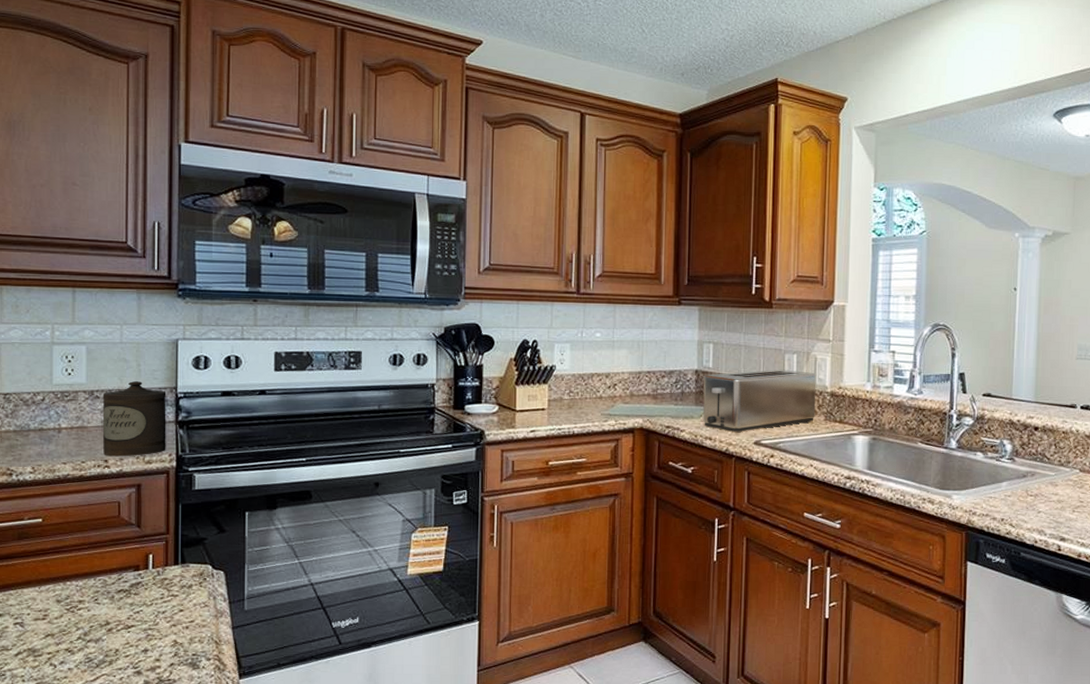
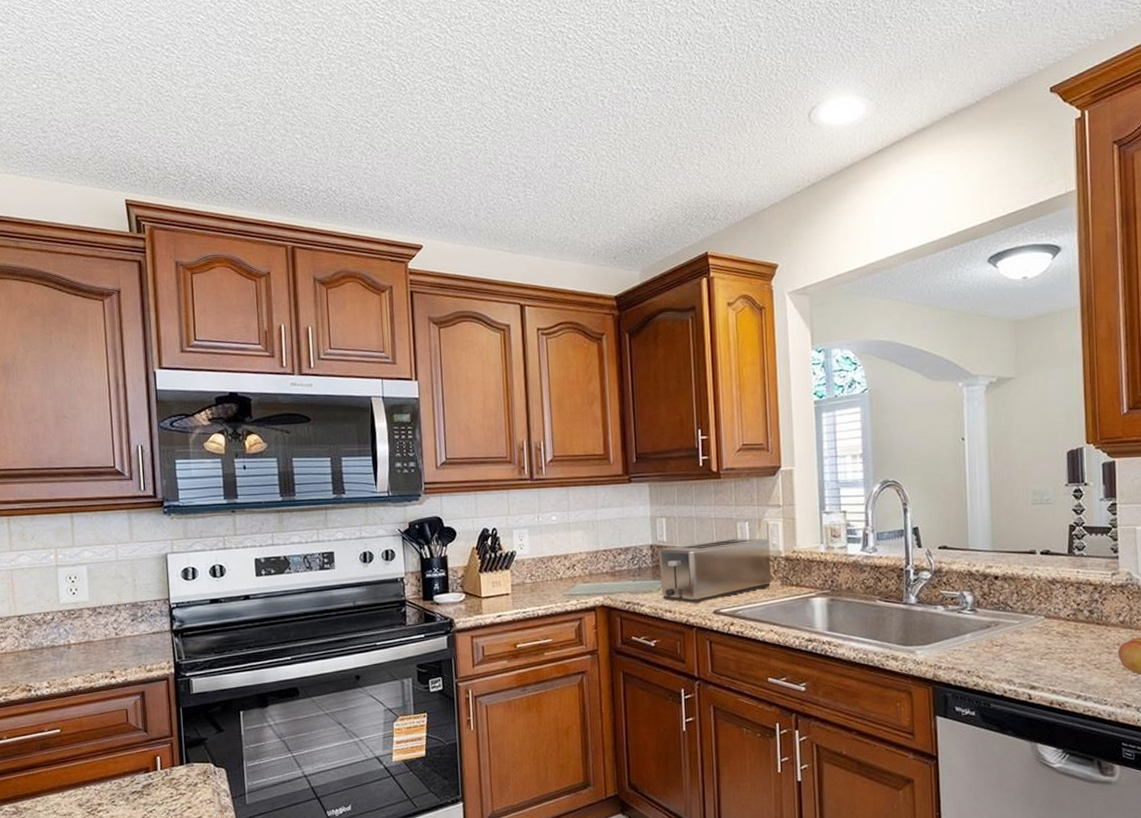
canister: present [102,381,166,457] -> none [104,595,165,668]

